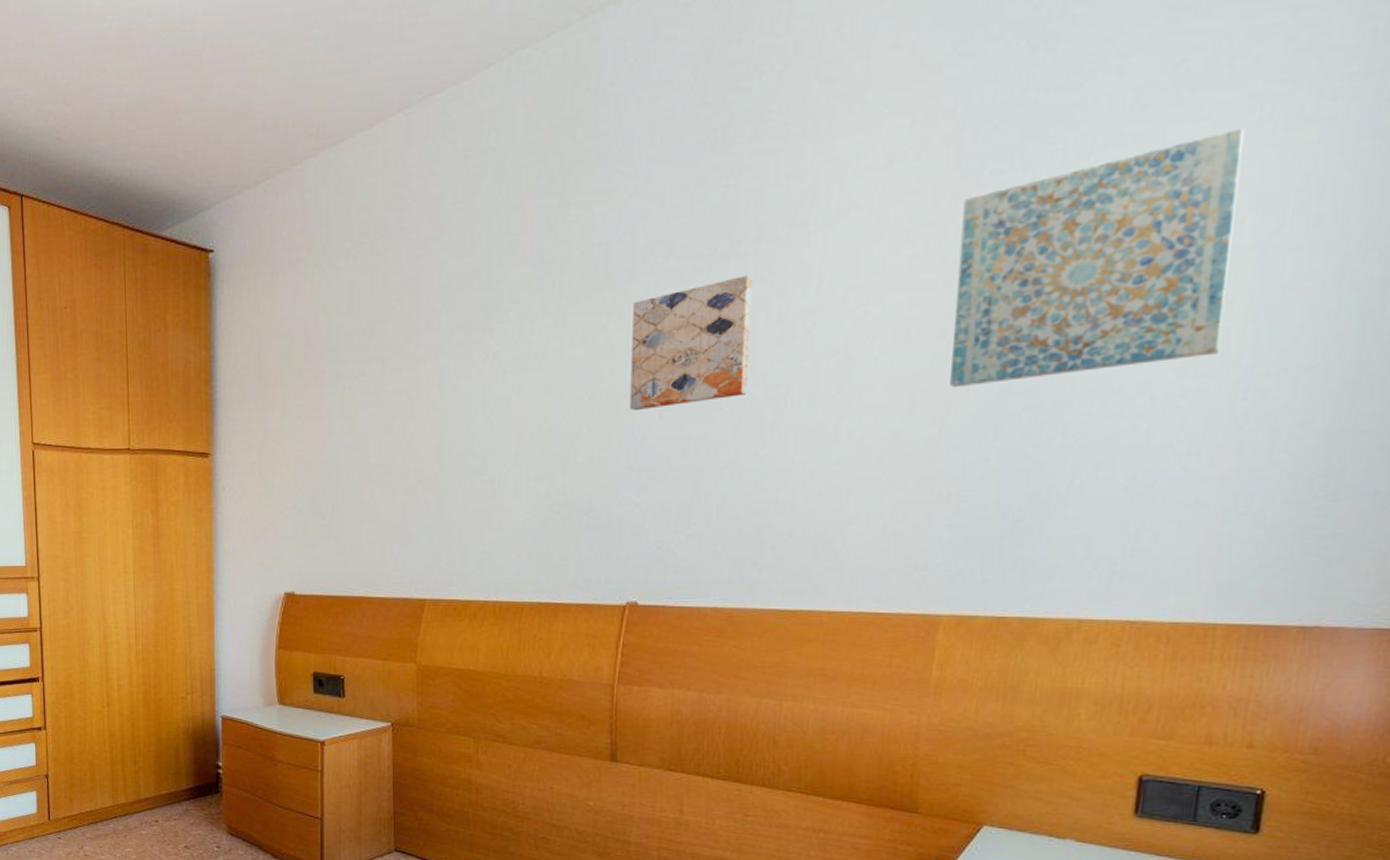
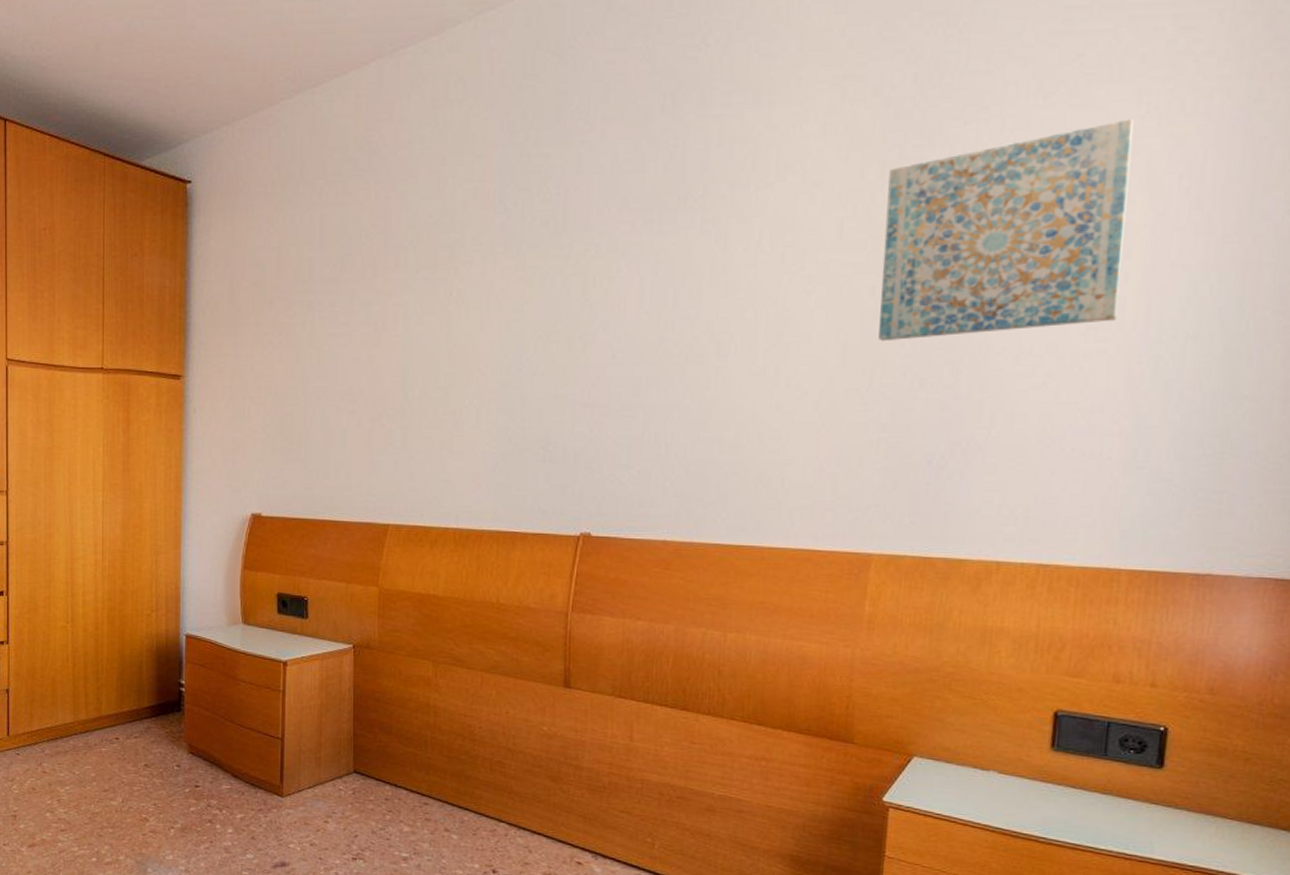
wall art: present [629,274,752,411] -> none [584,228,699,351]

